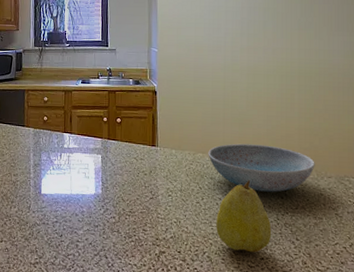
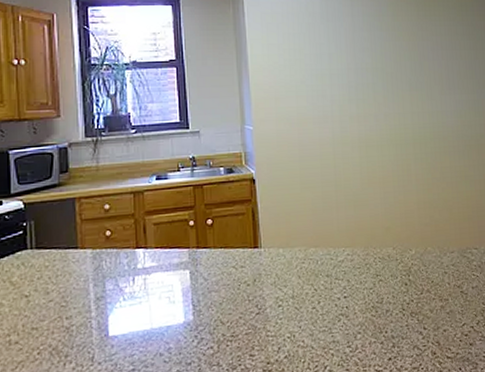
dish: present [208,143,315,192] -> none [321,226,437,282]
fruit: present [216,180,272,253] -> none [336,270,398,356]

